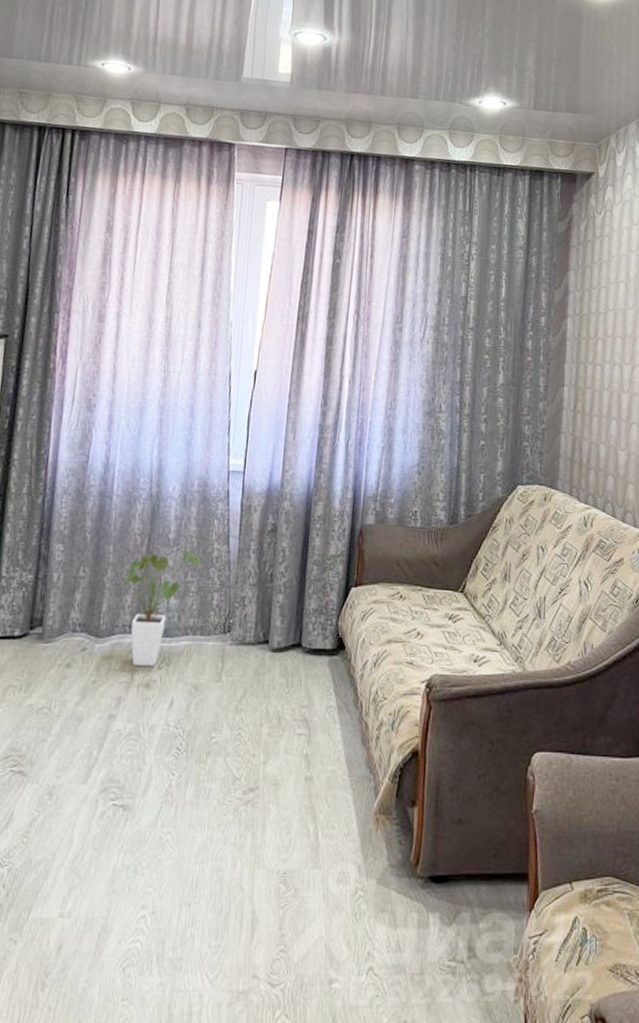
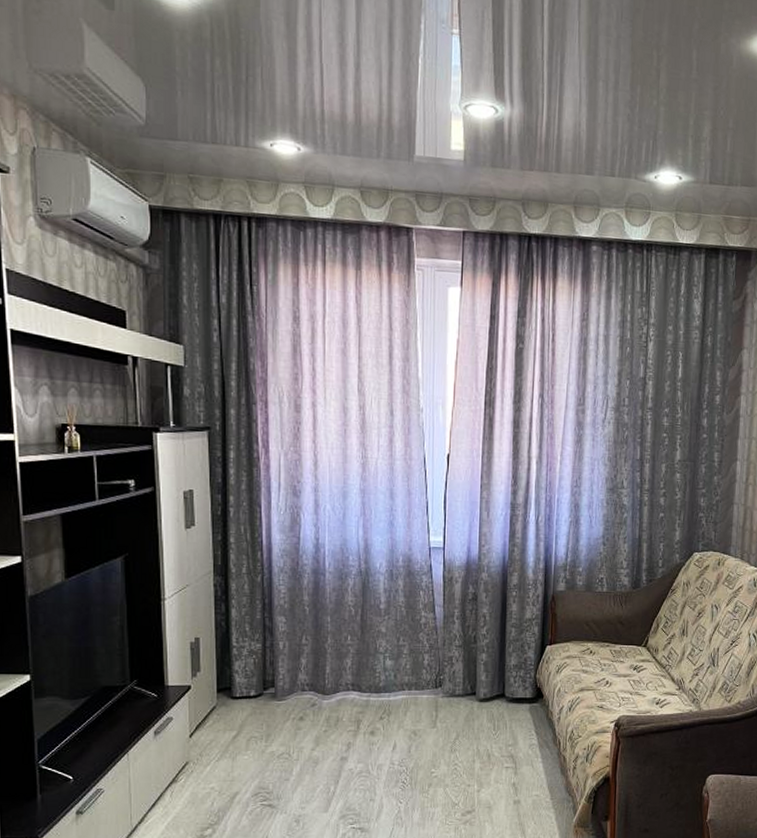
house plant: present [122,548,202,666] -> none [343,617,411,717]

